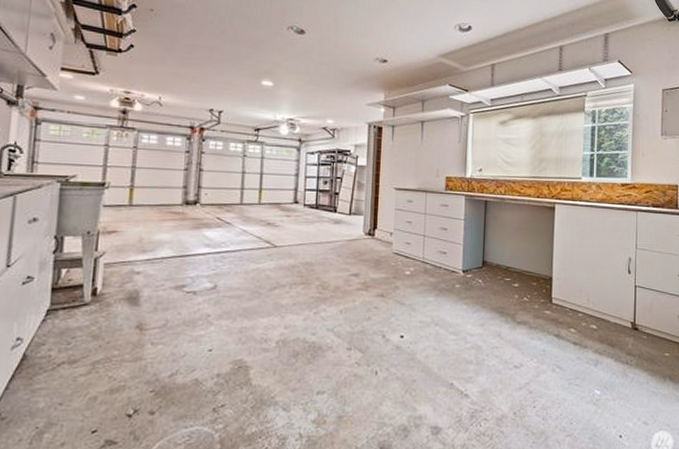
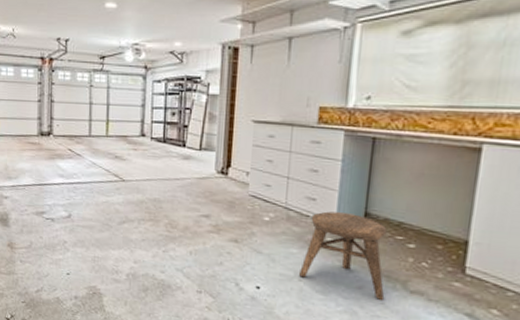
stool: none [436,262,500,333] -> present [299,211,387,300]

